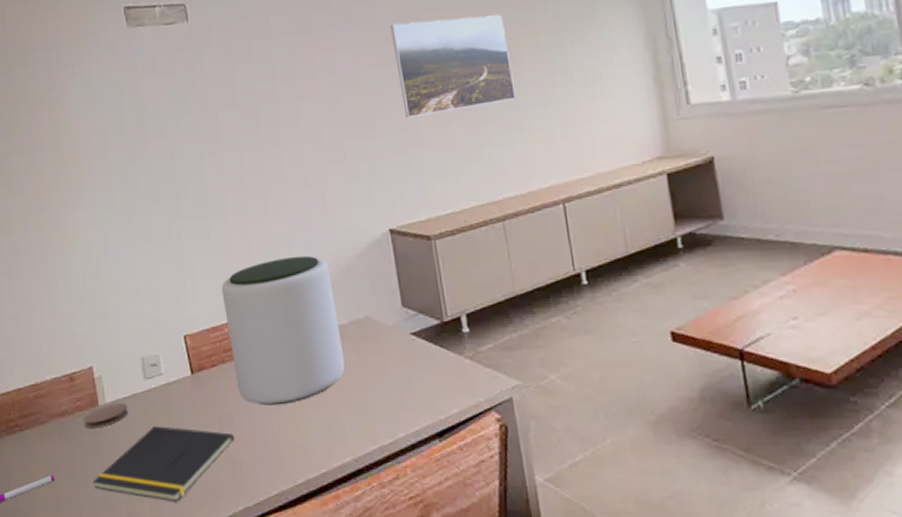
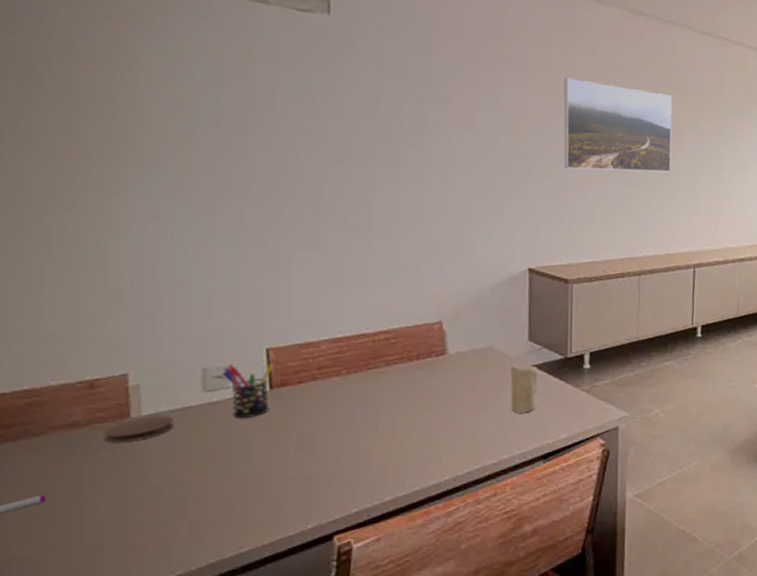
notepad: present [92,426,235,501] -> none [106,442,315,521]
pen holder: none [155,349,194,403] -> present [221,363,275,419]
plant pot: present [221,255,346,406] -> none [324,281,459,425]
candle: none [390,334,422,387] -> present [510,364,538,413]

